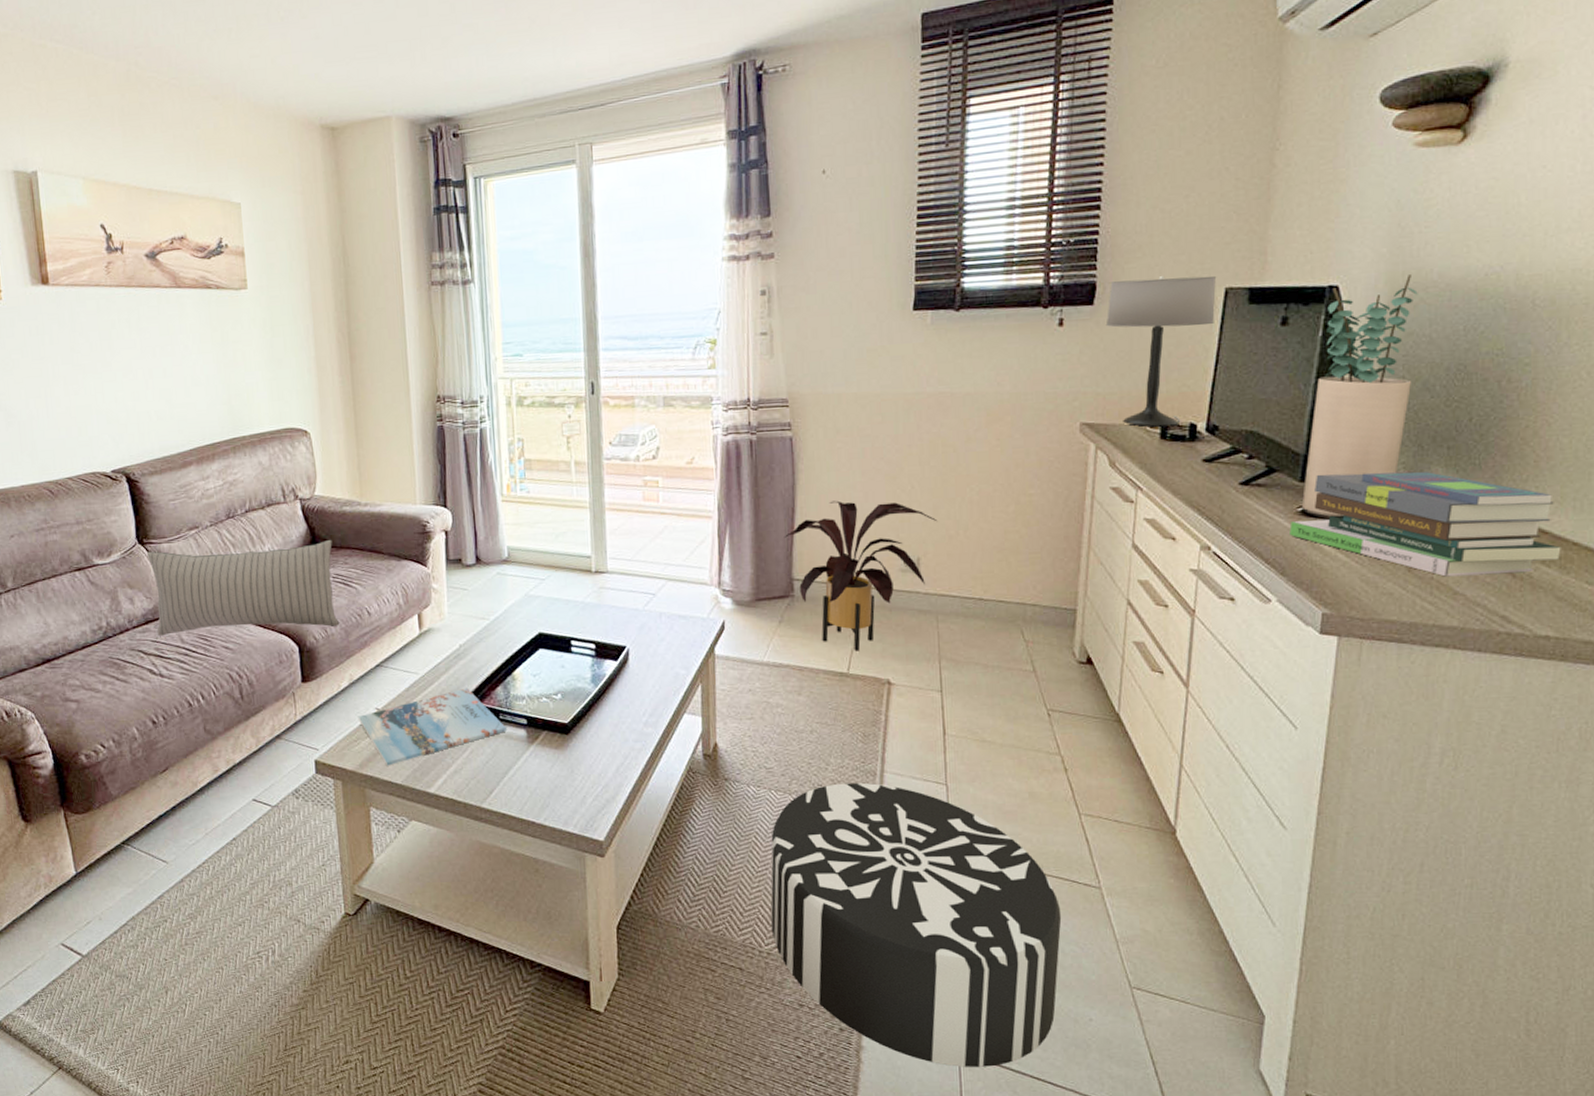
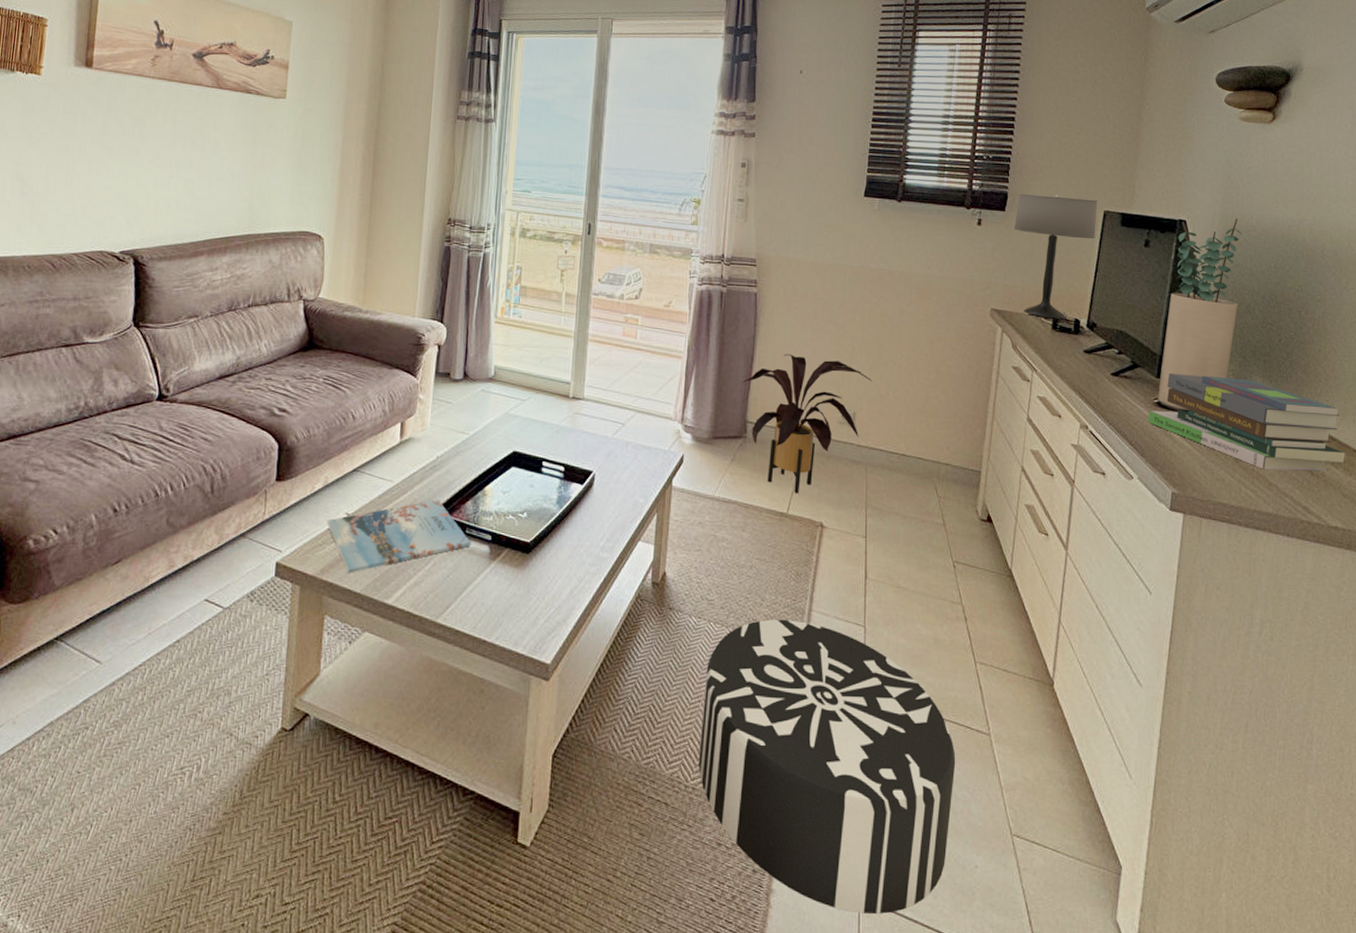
pillow: present [146,539,340,636] -> none [136,335,329,427]

